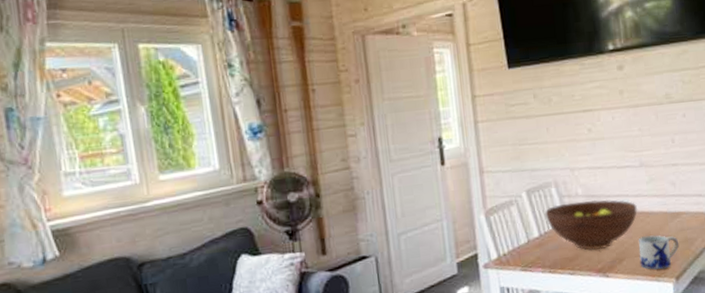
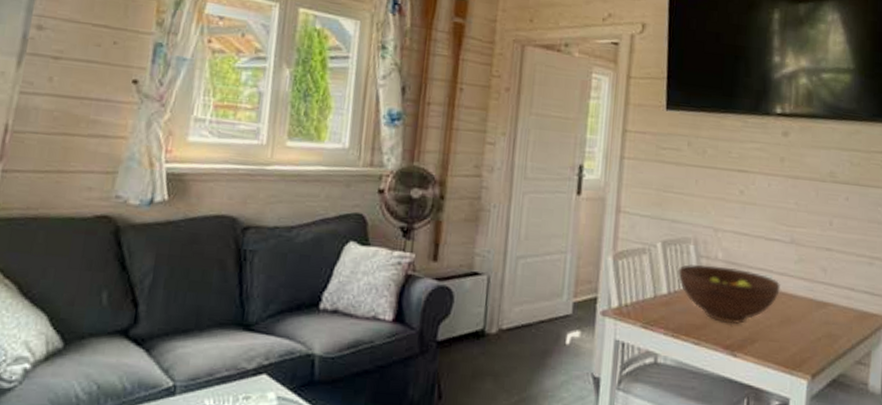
mug: present [638,235,679,270] -> none [774,320,821,363]

